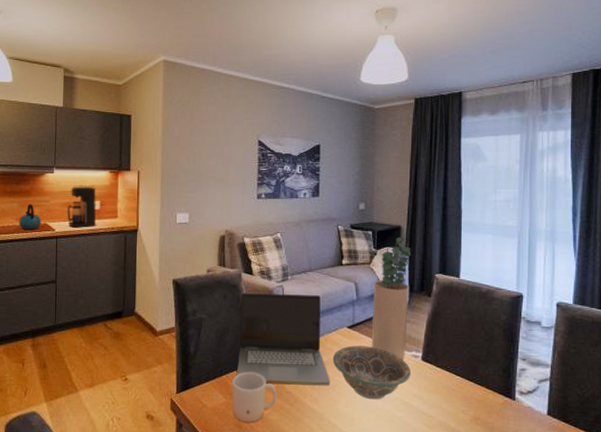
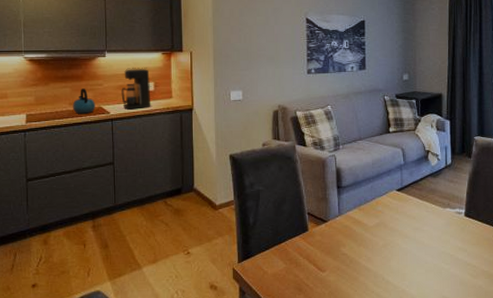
mug: present [231,371,277,422] -> none [290,237,334,285]
laptop: present [236,293,331,385] -> none [294,162,383,246]
bowl: present [332,345,411,400] -> none [384,206,455,255]
vase: present [371,231,412,360] -> none [418,98,452,217]

